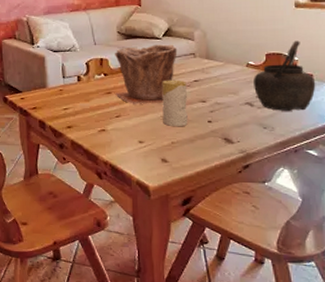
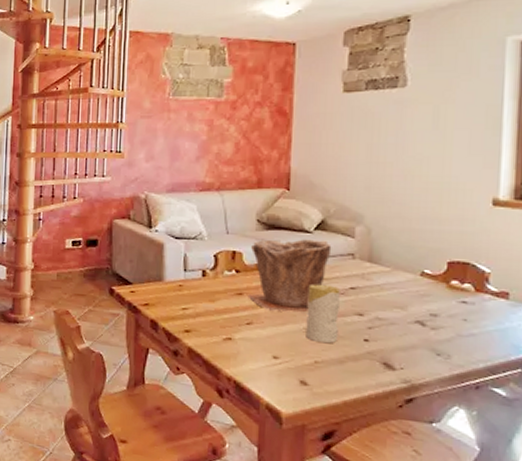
kettle: present [254,40,316,111] -> none [428,248,513,336]

